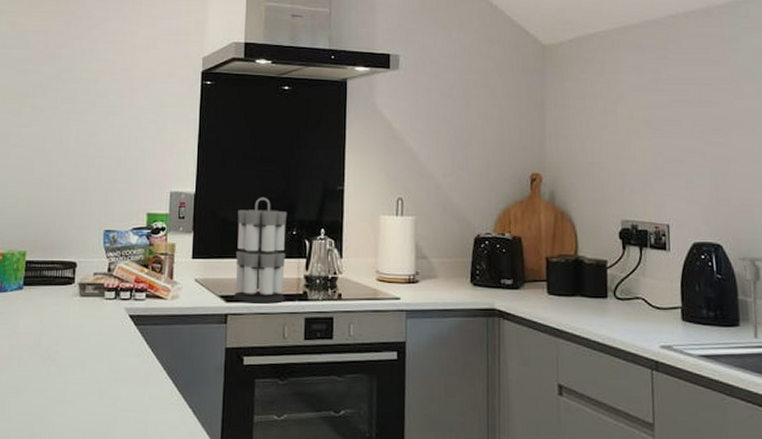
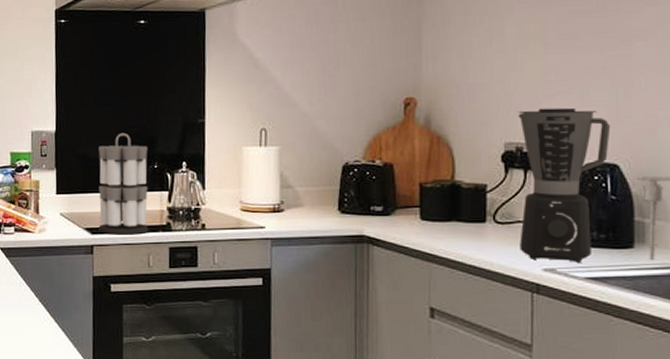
blender: none [632,189,713,340] -> present [518,107,611,262]

